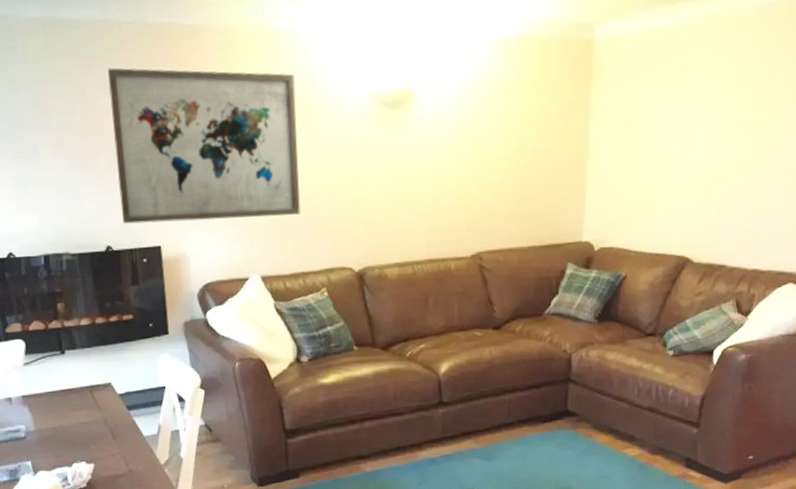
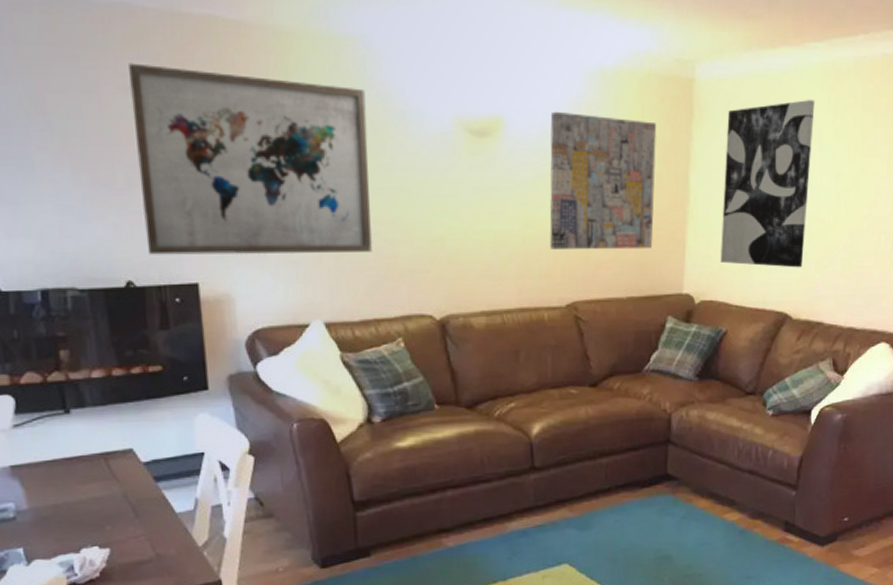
wall art: none [456,80,557,205] -> present [550,111,657,250]
wall art: none [619,50,716,213] -> present [720,100,815,268]

